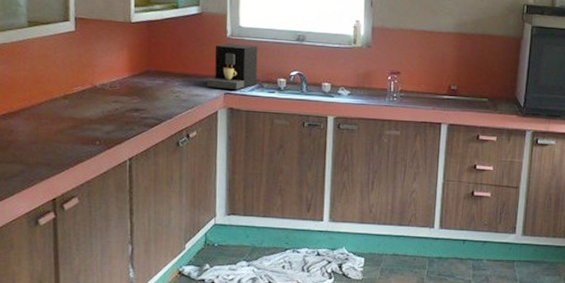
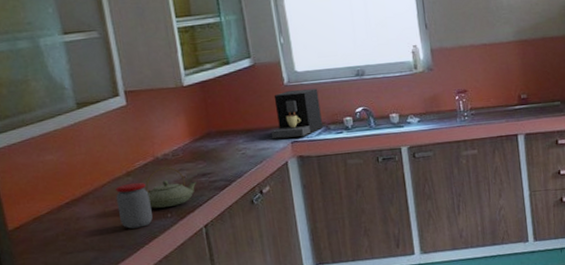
jar: none [50,106,82,150] -> present [116,182,153,229]
teapot: none [80,96,129,135] -> present [145,167,197,208]

